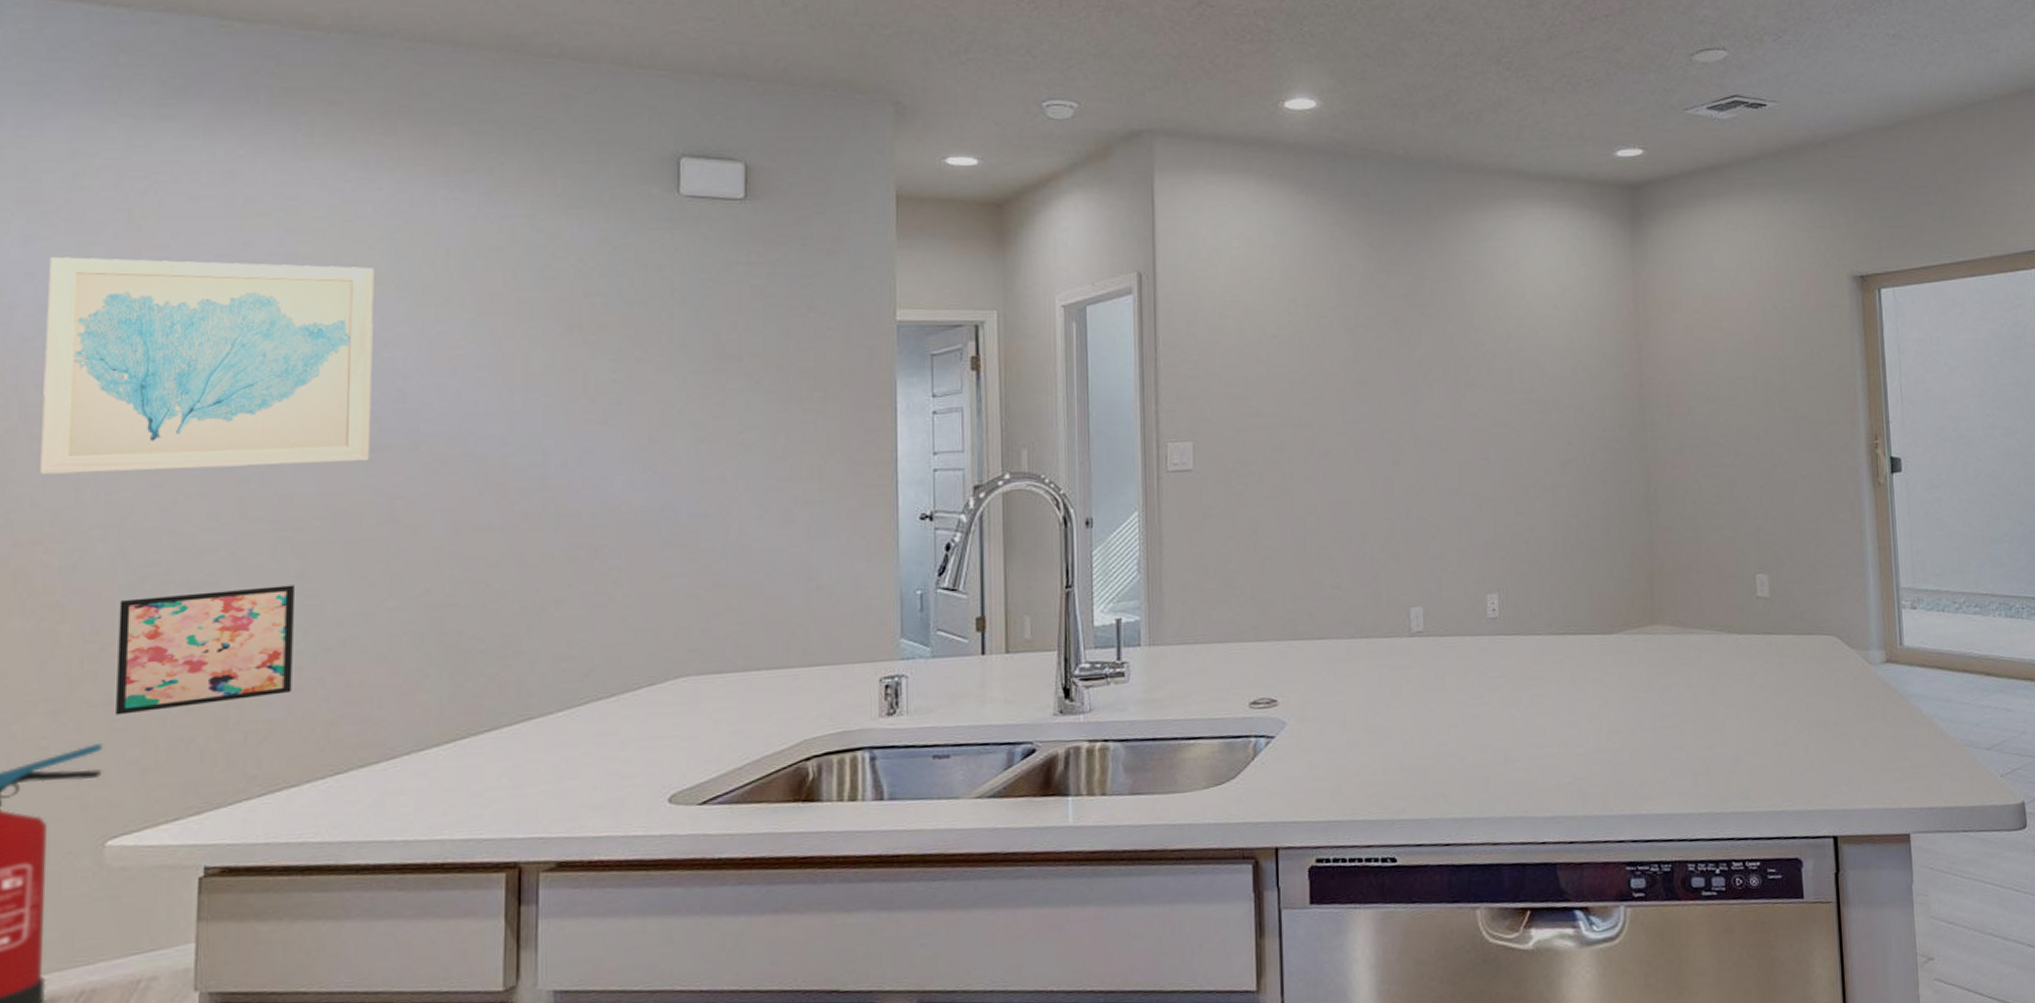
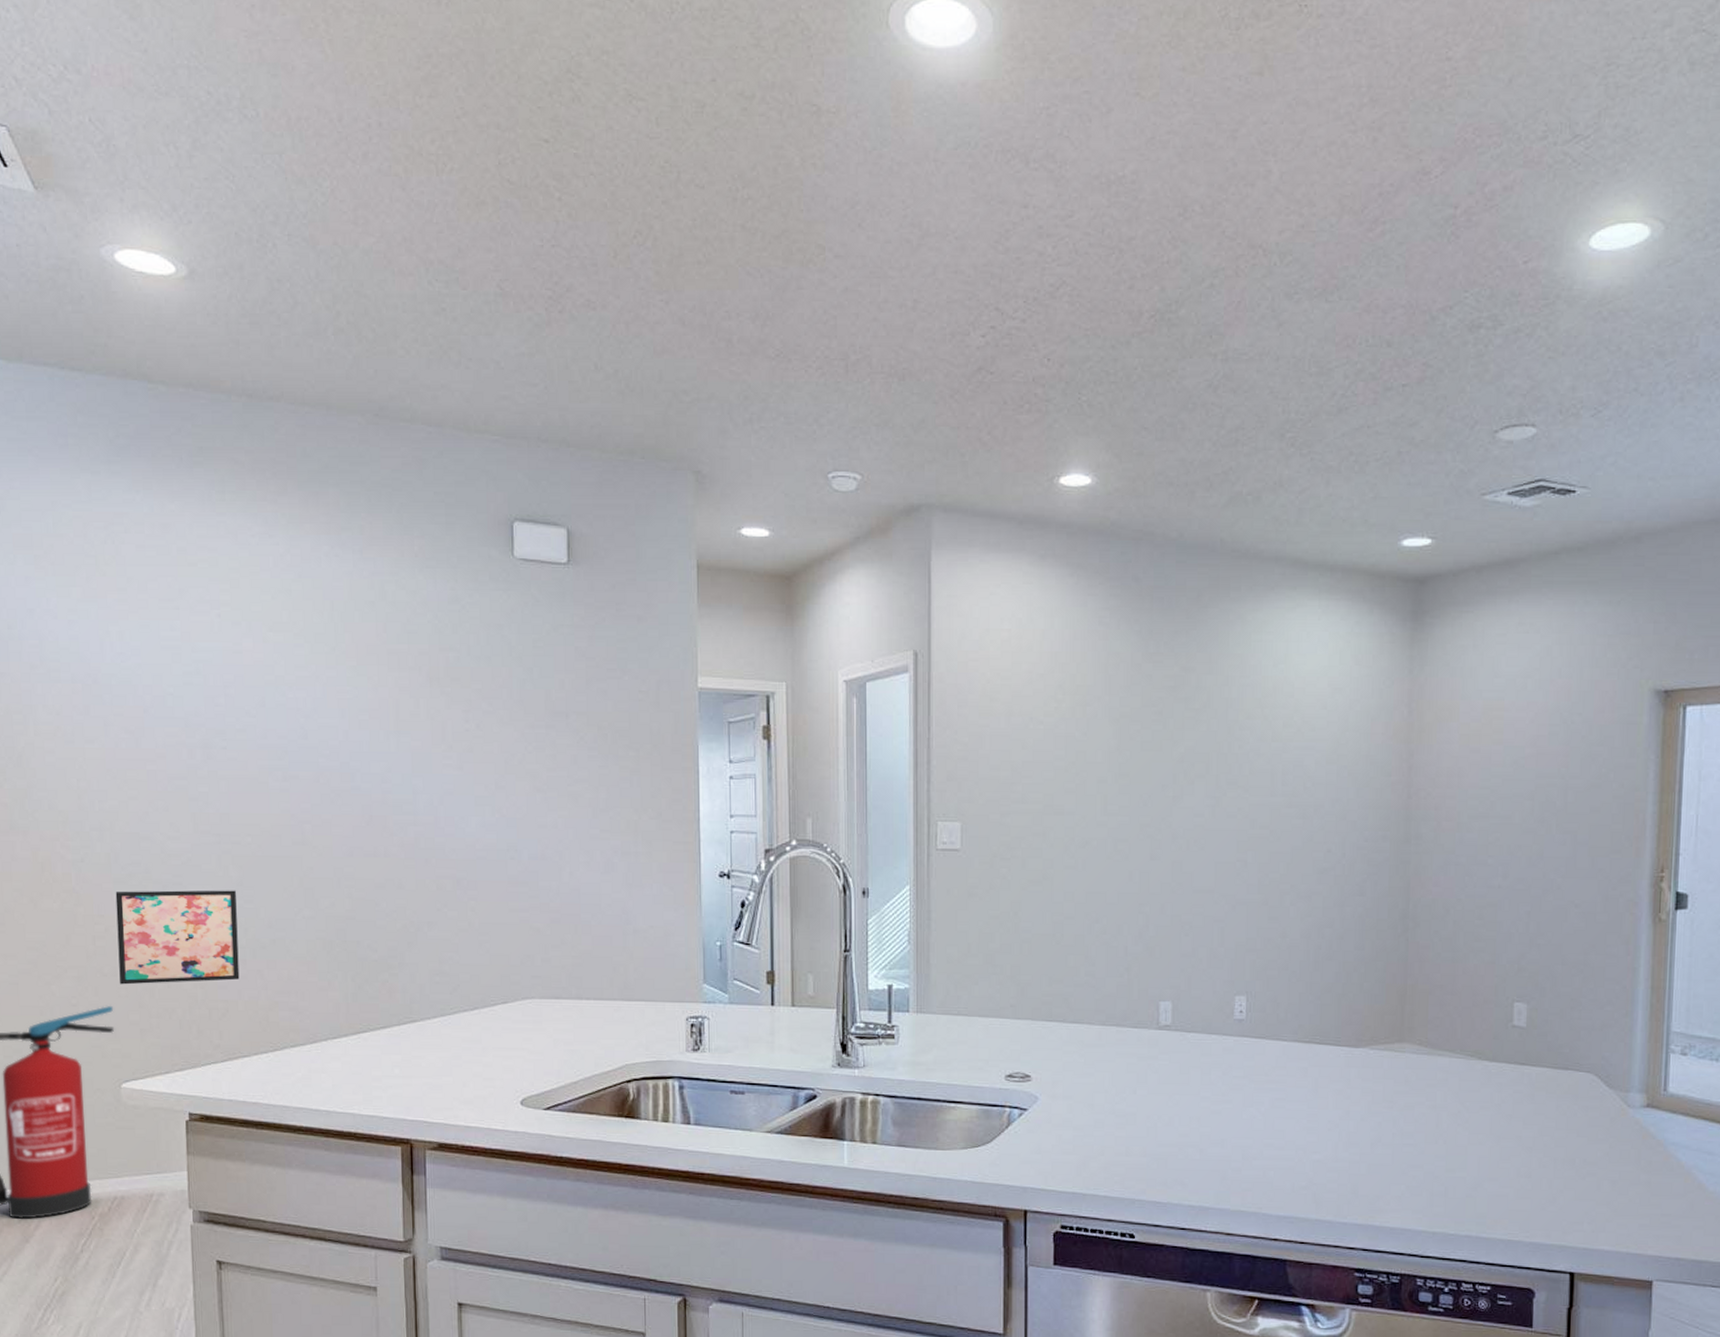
wall art: present [40,256,374,475] -> none [44,595,283,789]

